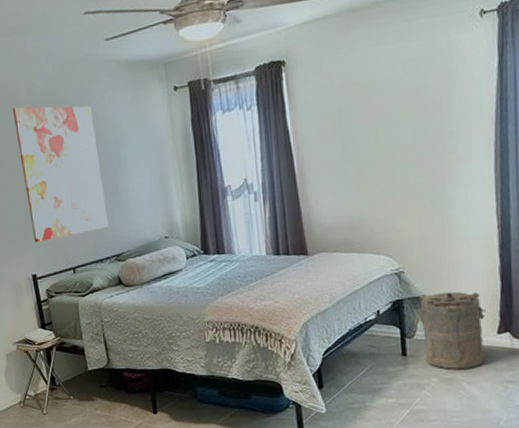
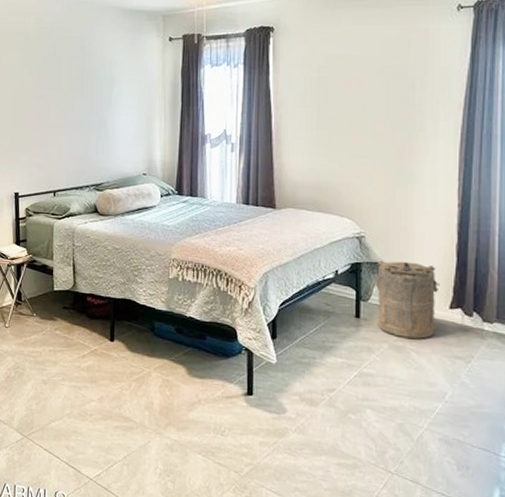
wall art: present [12,106,109,242] -> none [19,38,93,163]

